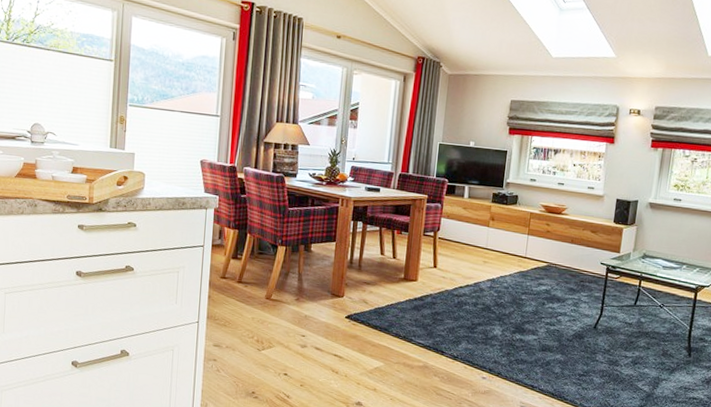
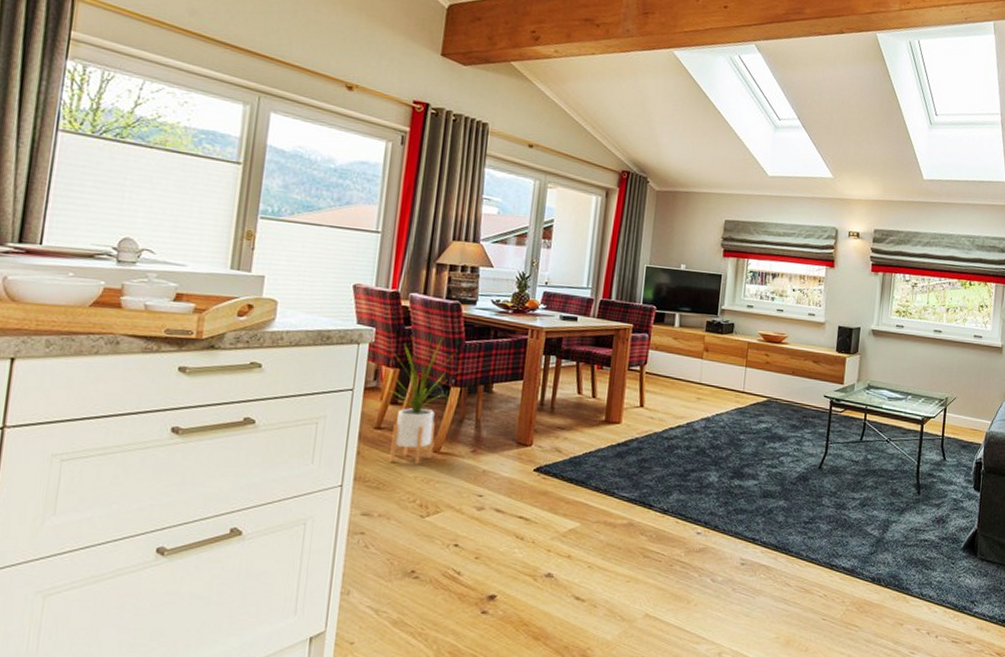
house plant: none [228,202,285,308] -> present [385,335,459,465]

